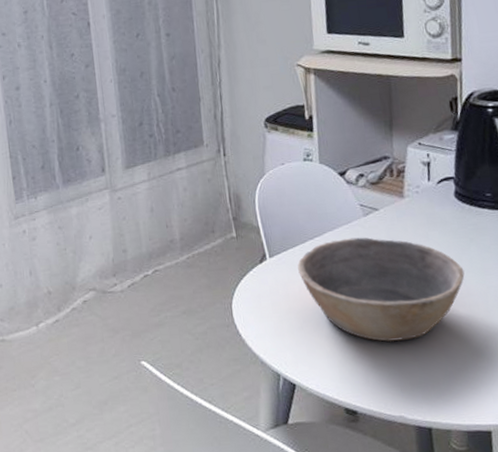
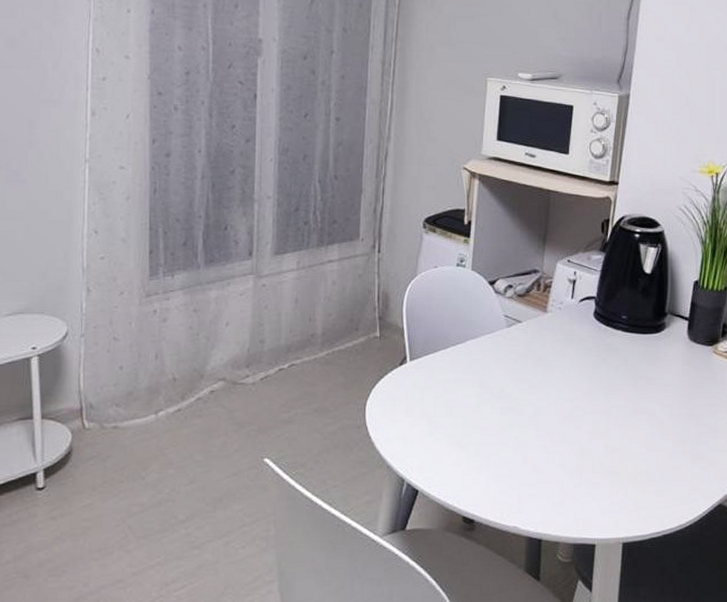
bowl: present [297,237,465,342] -> none [436,348,592,453]

